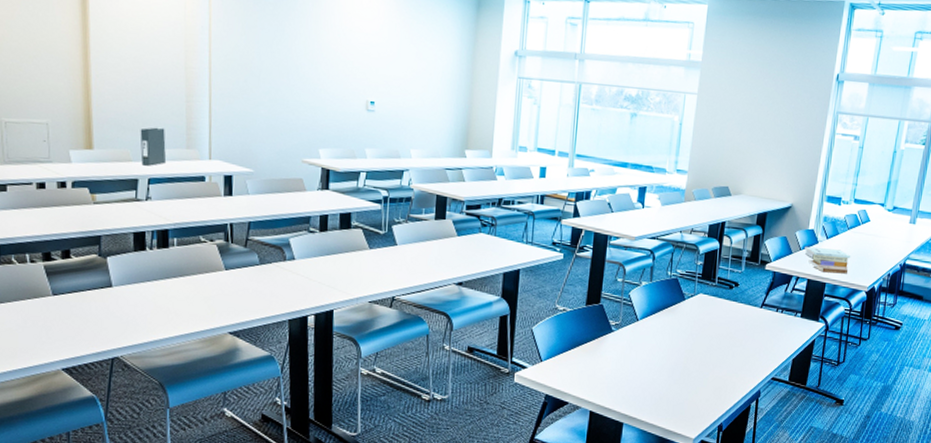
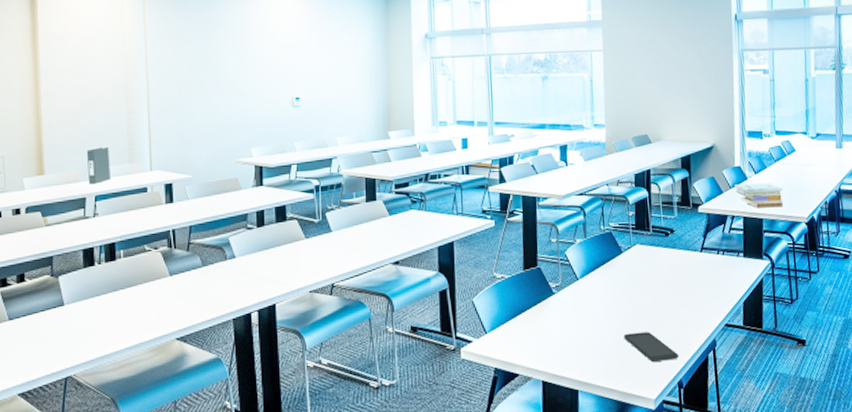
mobile phone: none [674,376,723,405] -> present [623,332,679,362]

